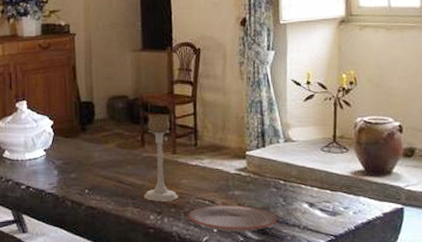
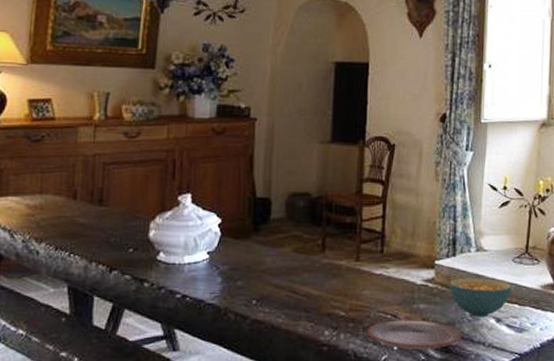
candle holder: present [144,113,178,201] -> none [319,215,358,315]
cereal bowl: none [261,167,322,203] -> present [449,278,512,318]

